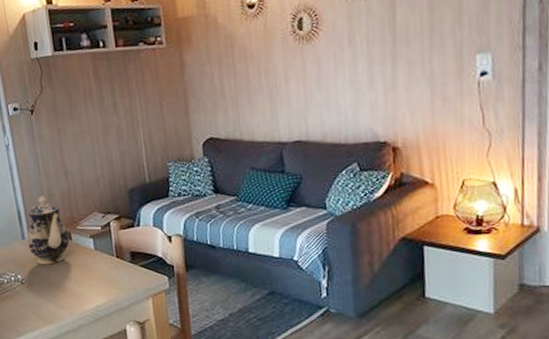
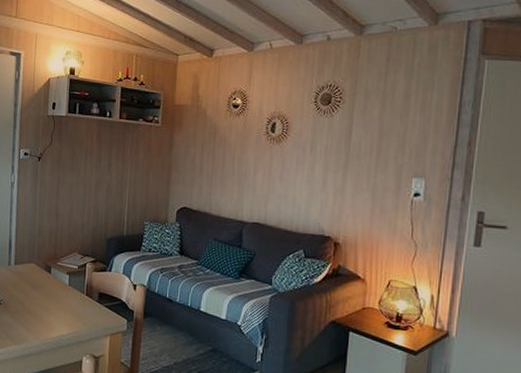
teapot: present [27,196,70,265] -> none [12,231,49,292]

